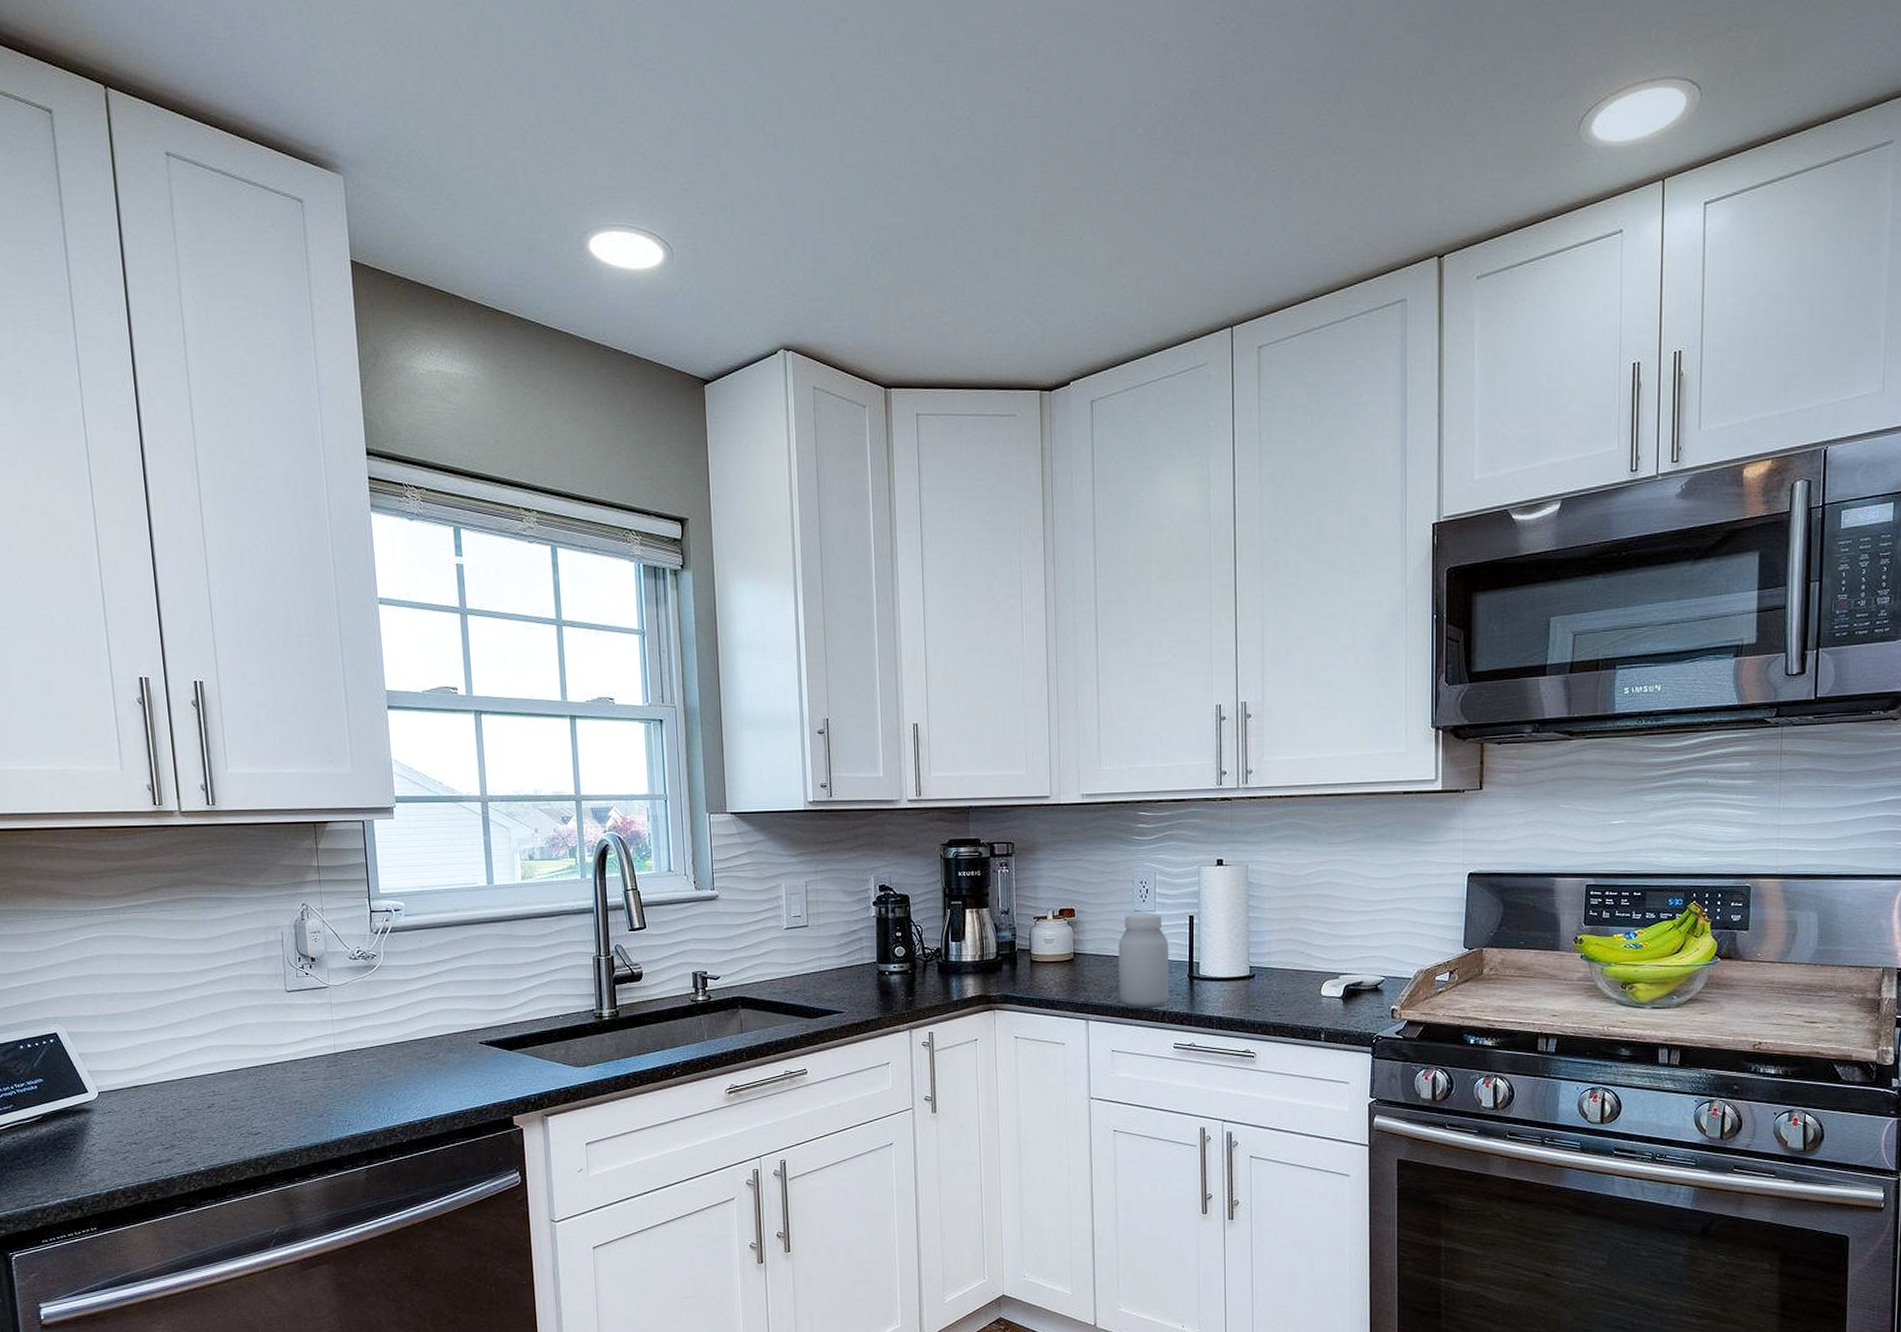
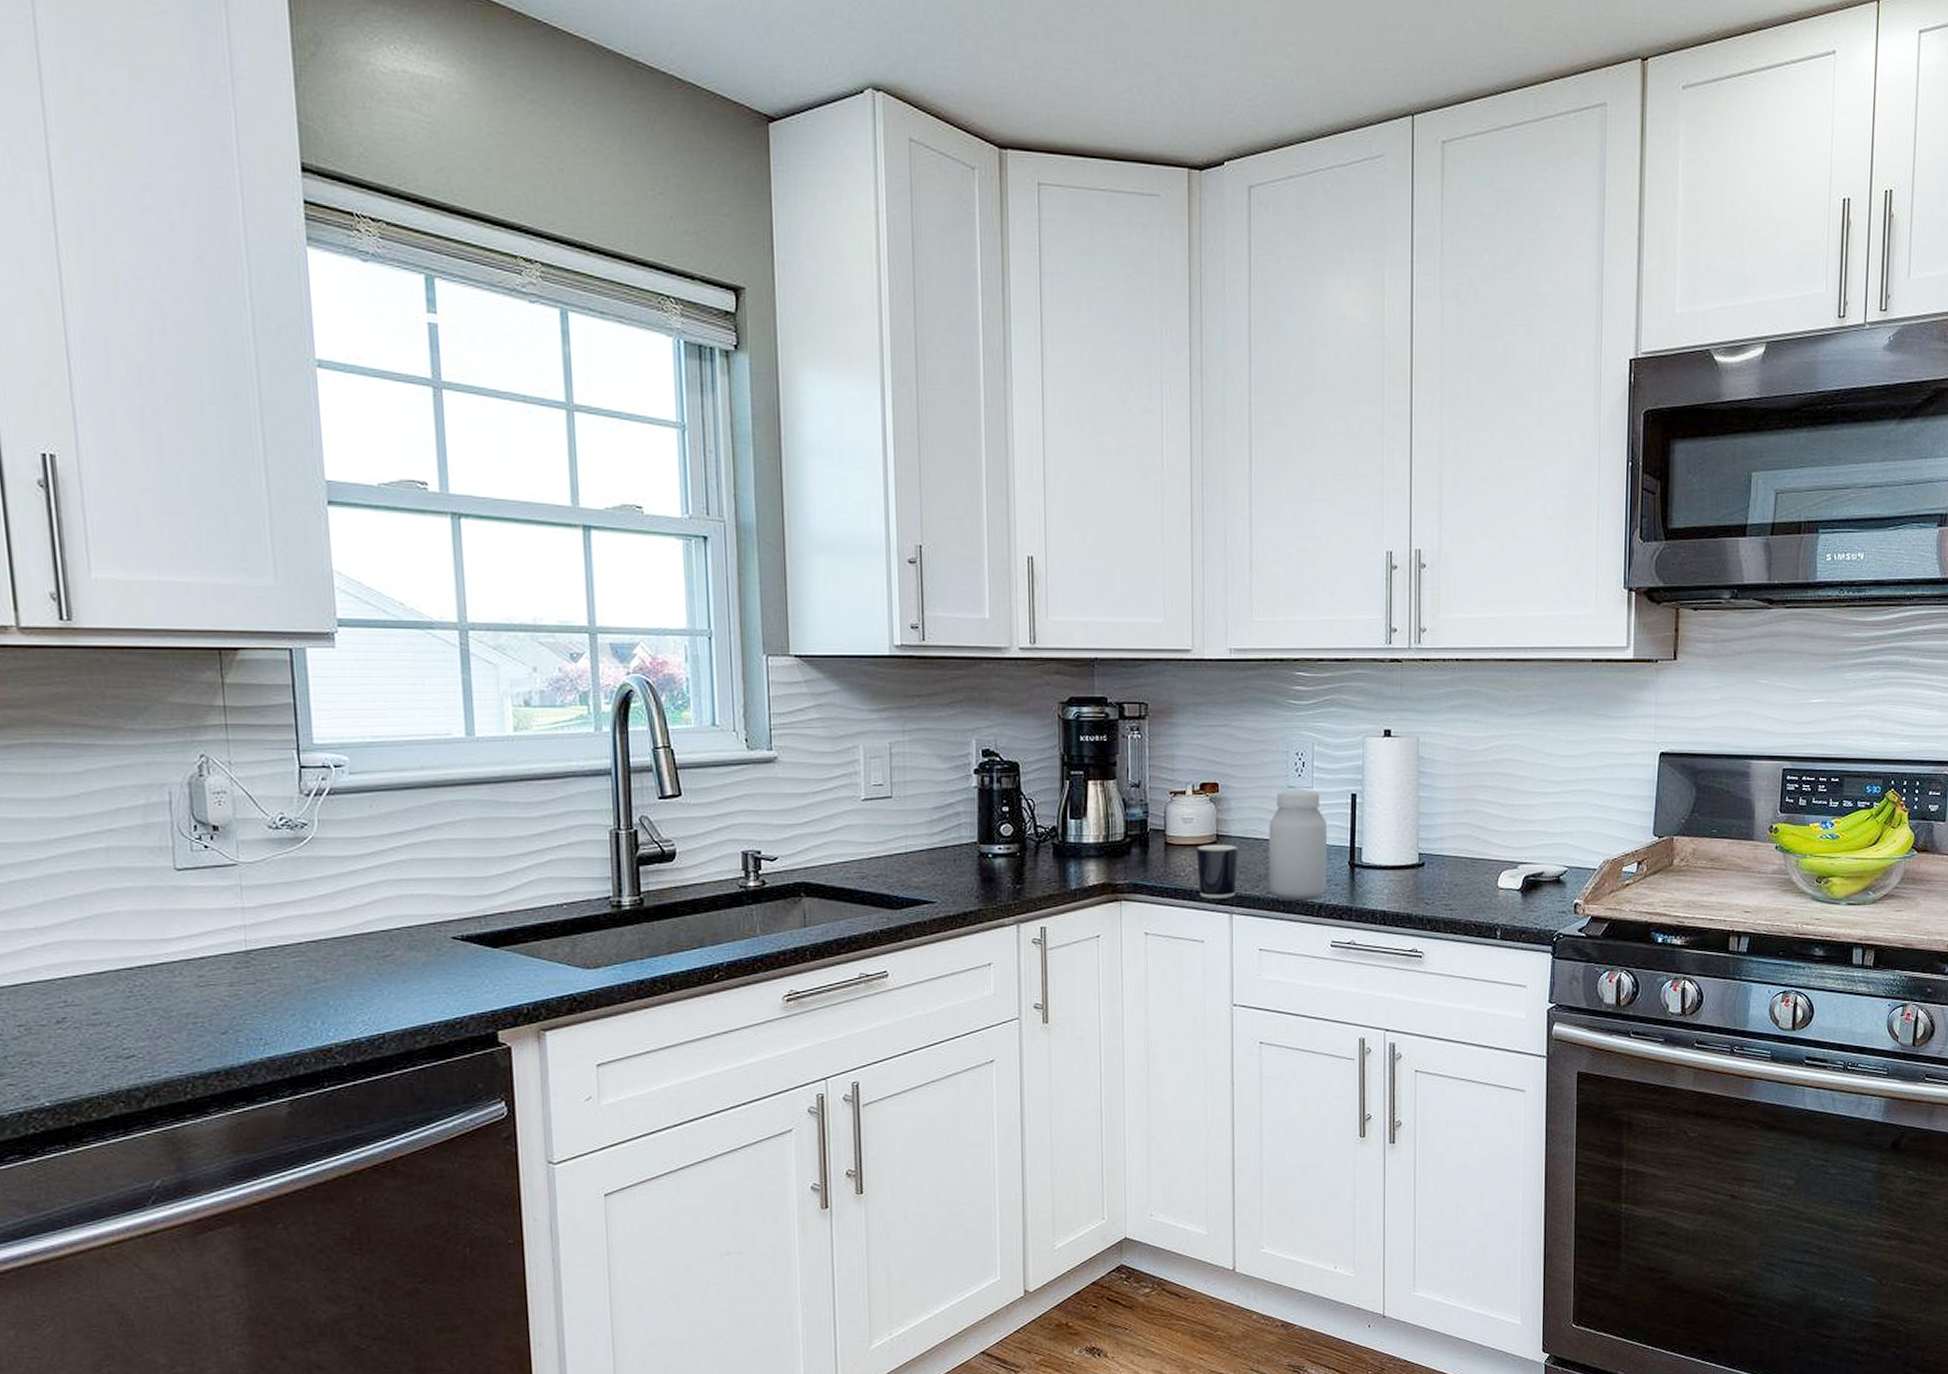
mug: none [1057,960,1093,1007] -> present [1197,844,1239,899]

